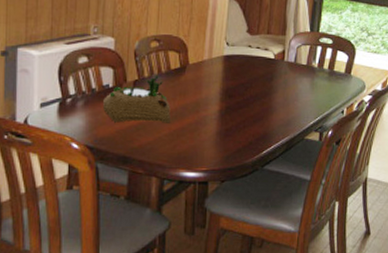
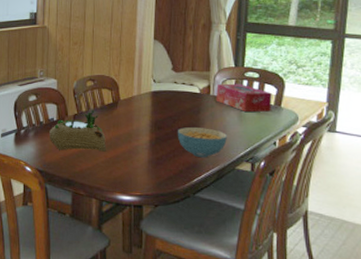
cereal bowl: none [248,96,298,128] -> present [177,127,227,158]
tissue box: none [289,49,343,80] -> present [216,83,272,112]

